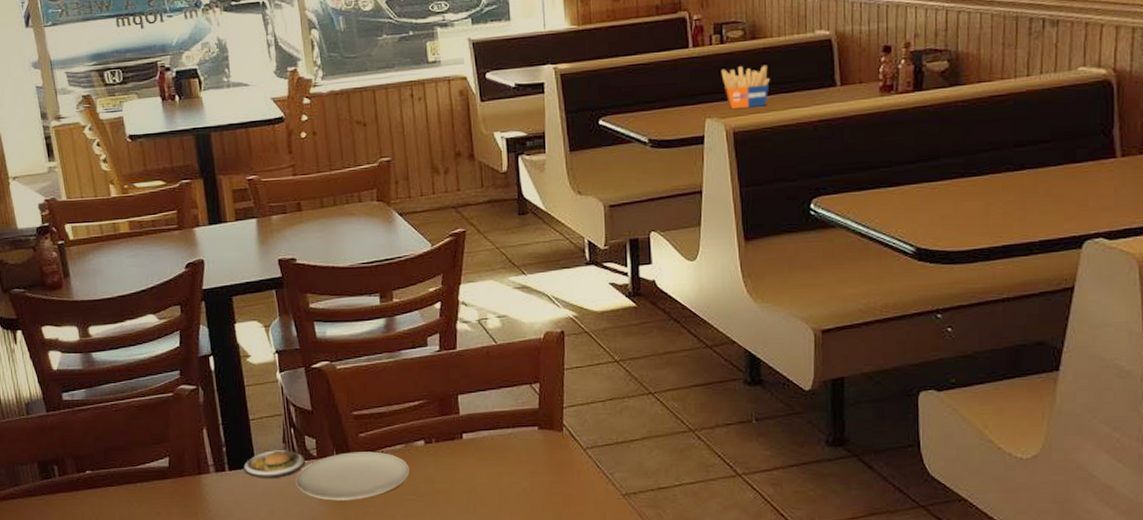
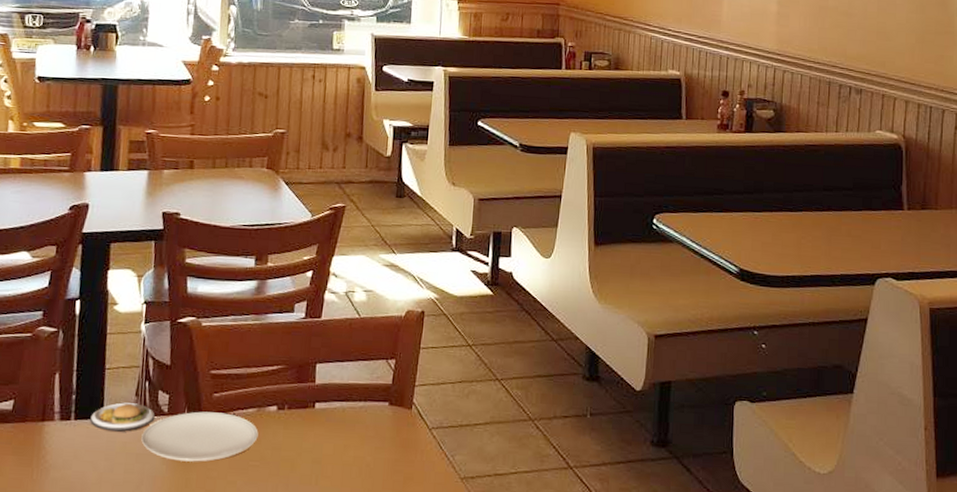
french fries: present [721,64,770,109] -> none [587,91,627,128]

